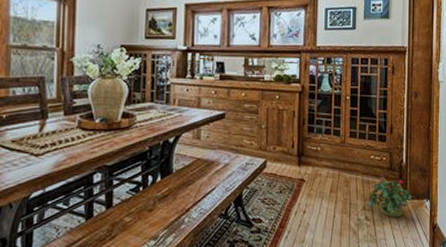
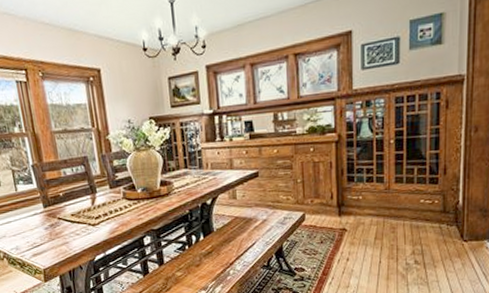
potted plant: present [368,174,414,217] -> none [417,218,472,260]

